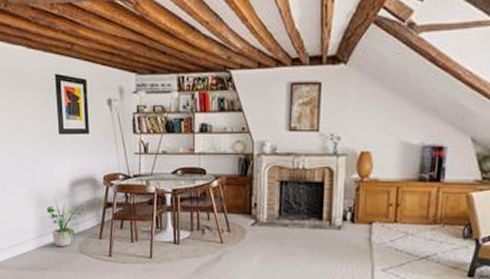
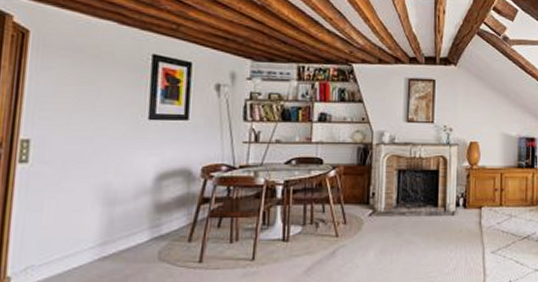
potted plant: present [46,197,85,247] -> none [117,193,173,256]

